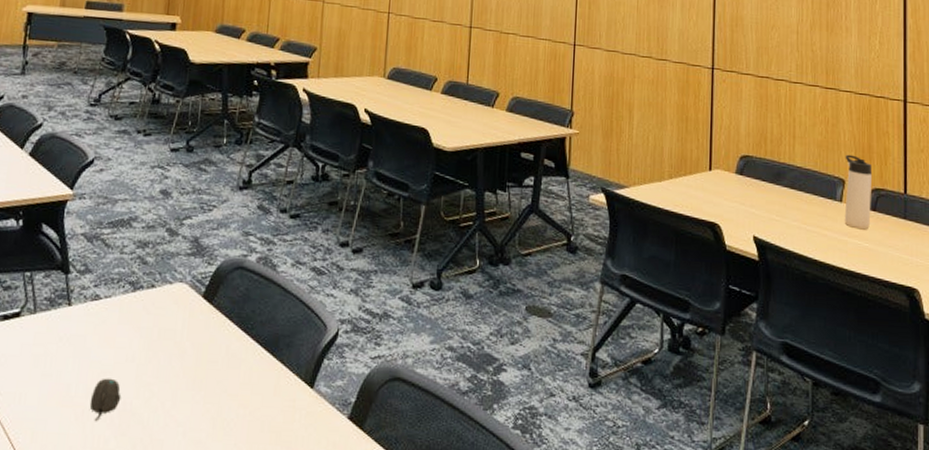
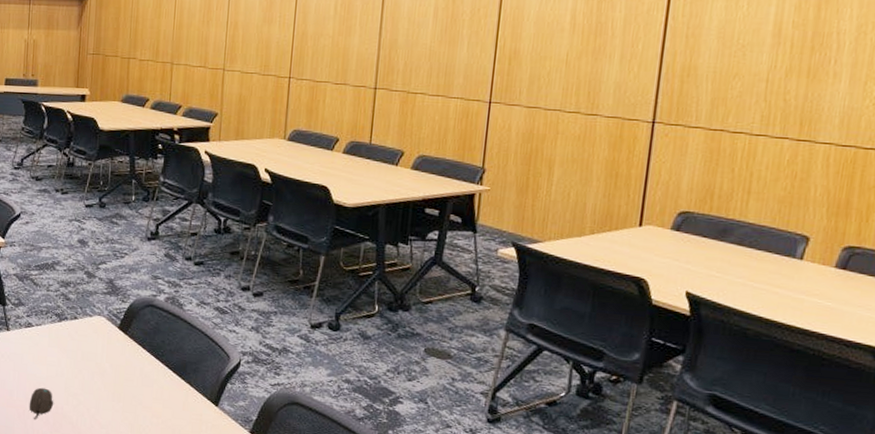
thermos bottle: present [844,154,871,230] -> none [802,210,848,289]

